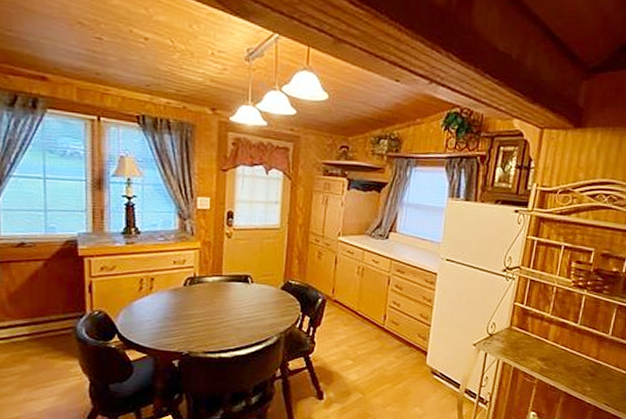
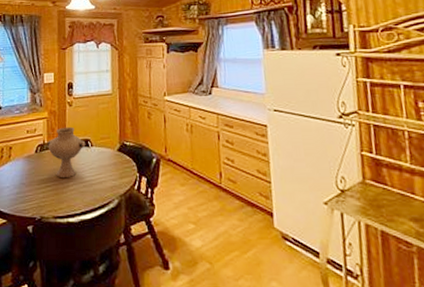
vase: none [198,260,245,314] -> present [46,126,86,178]

